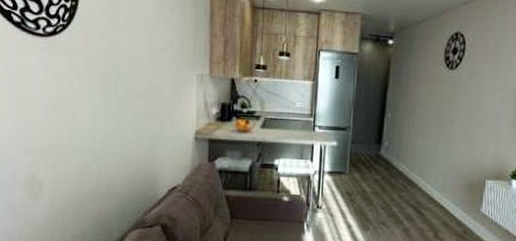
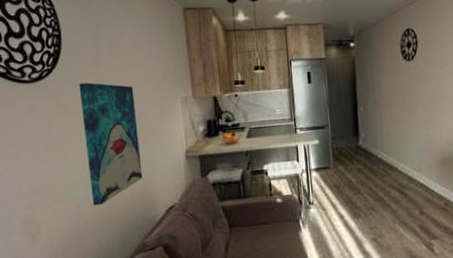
wall art: none [93,44,149,174] -> present [79,82,143,206]

